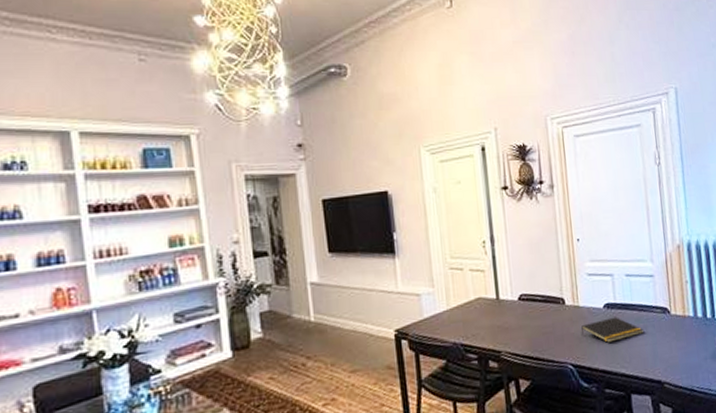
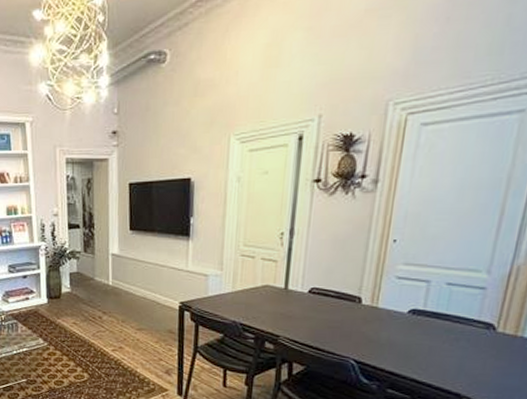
notepad: present [581,316,644,343] -> none [372,323,453,348]

